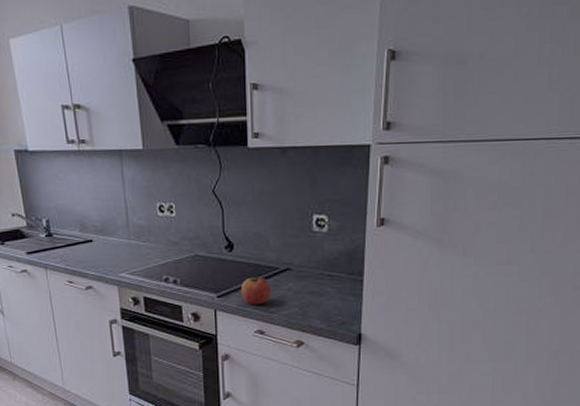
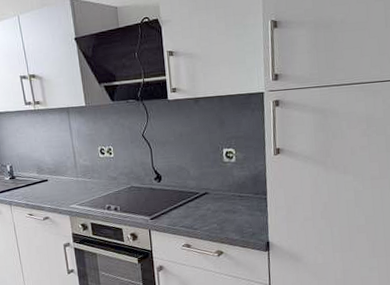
apple: present [240,274,271,305] -> none [169,199,194,224]

